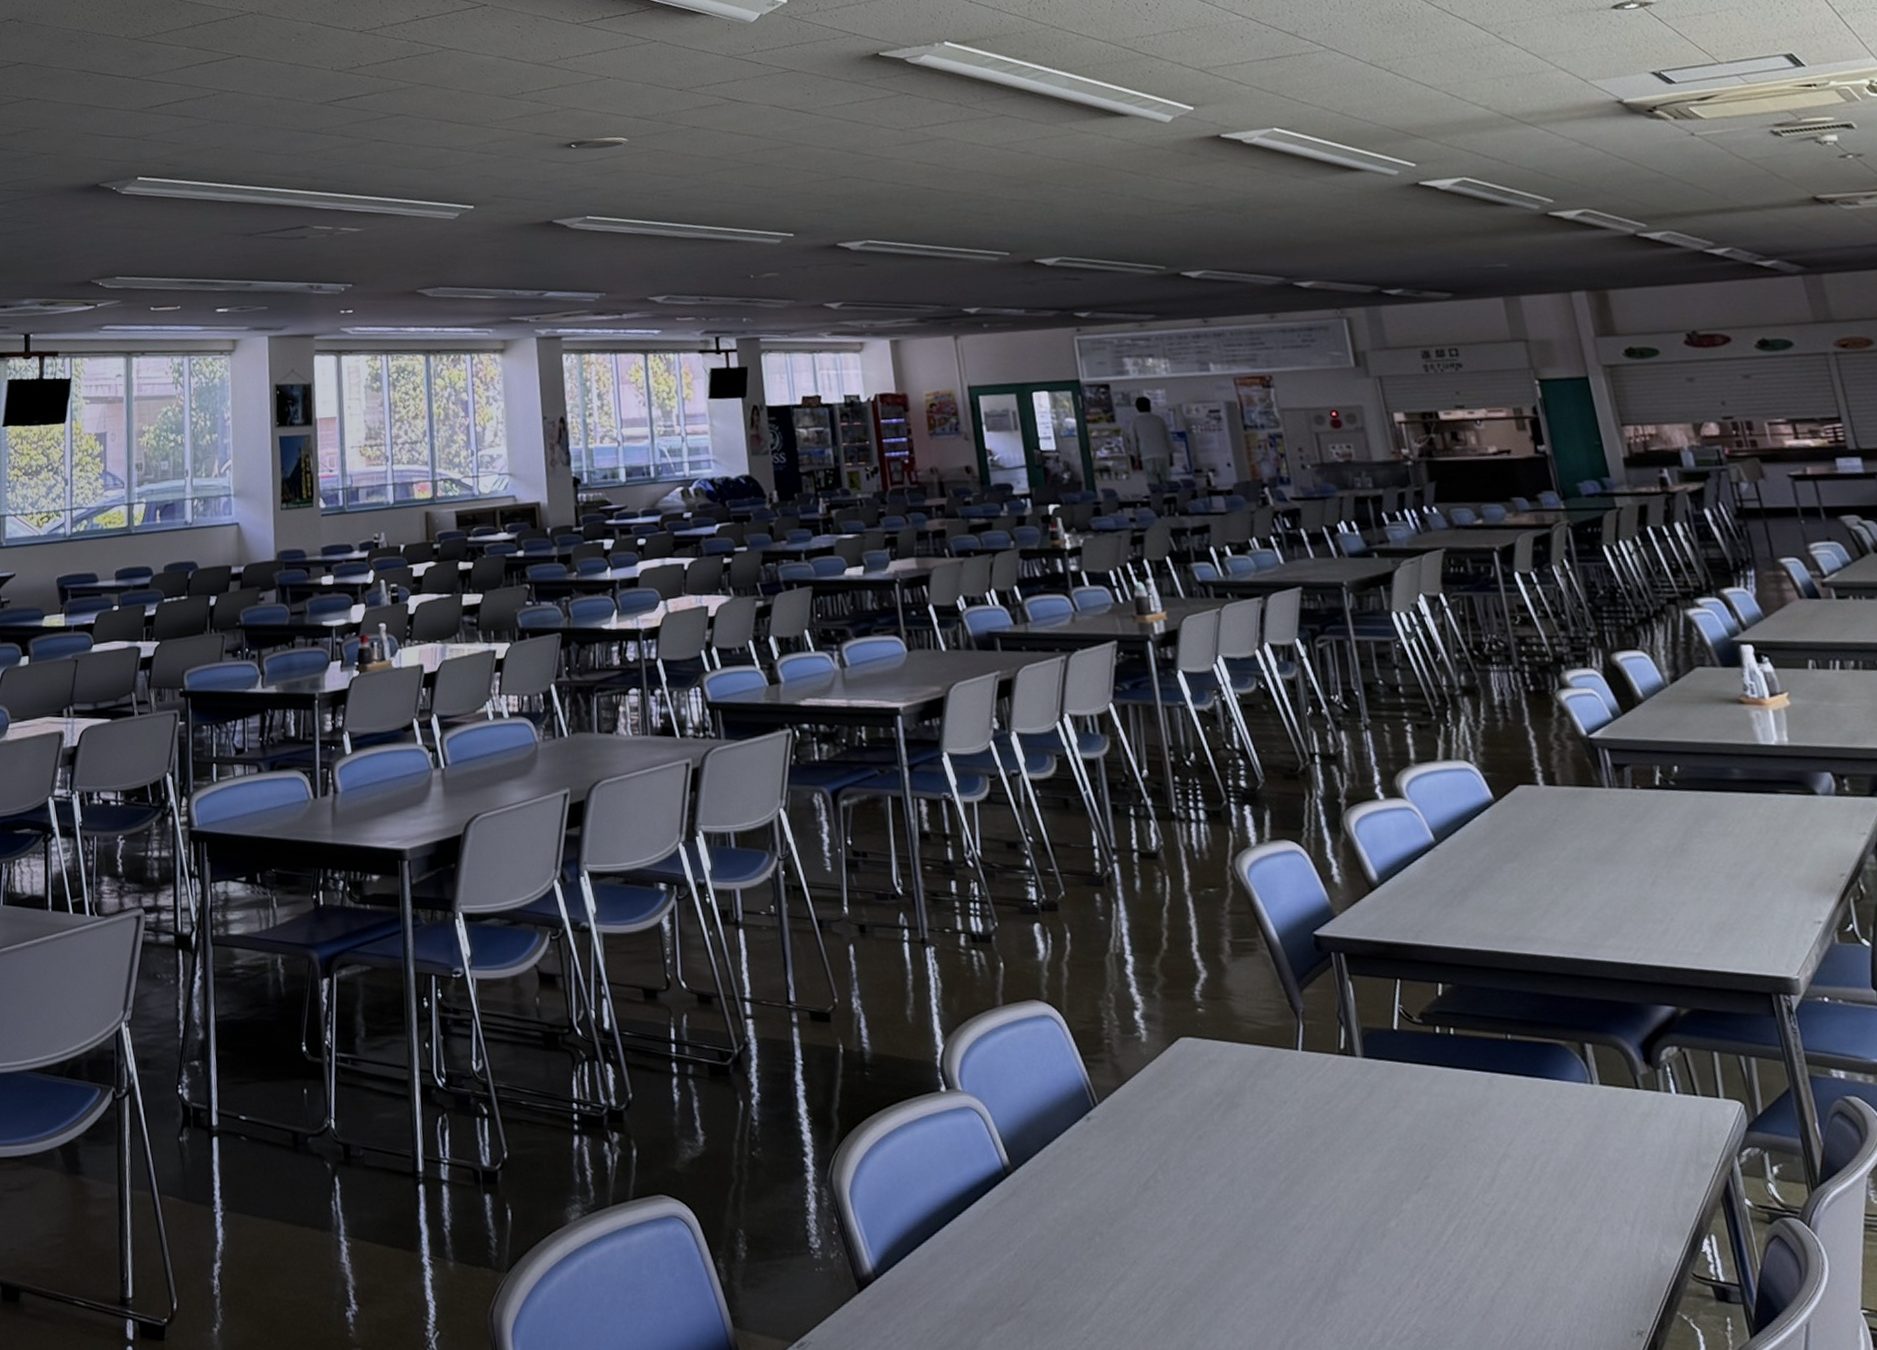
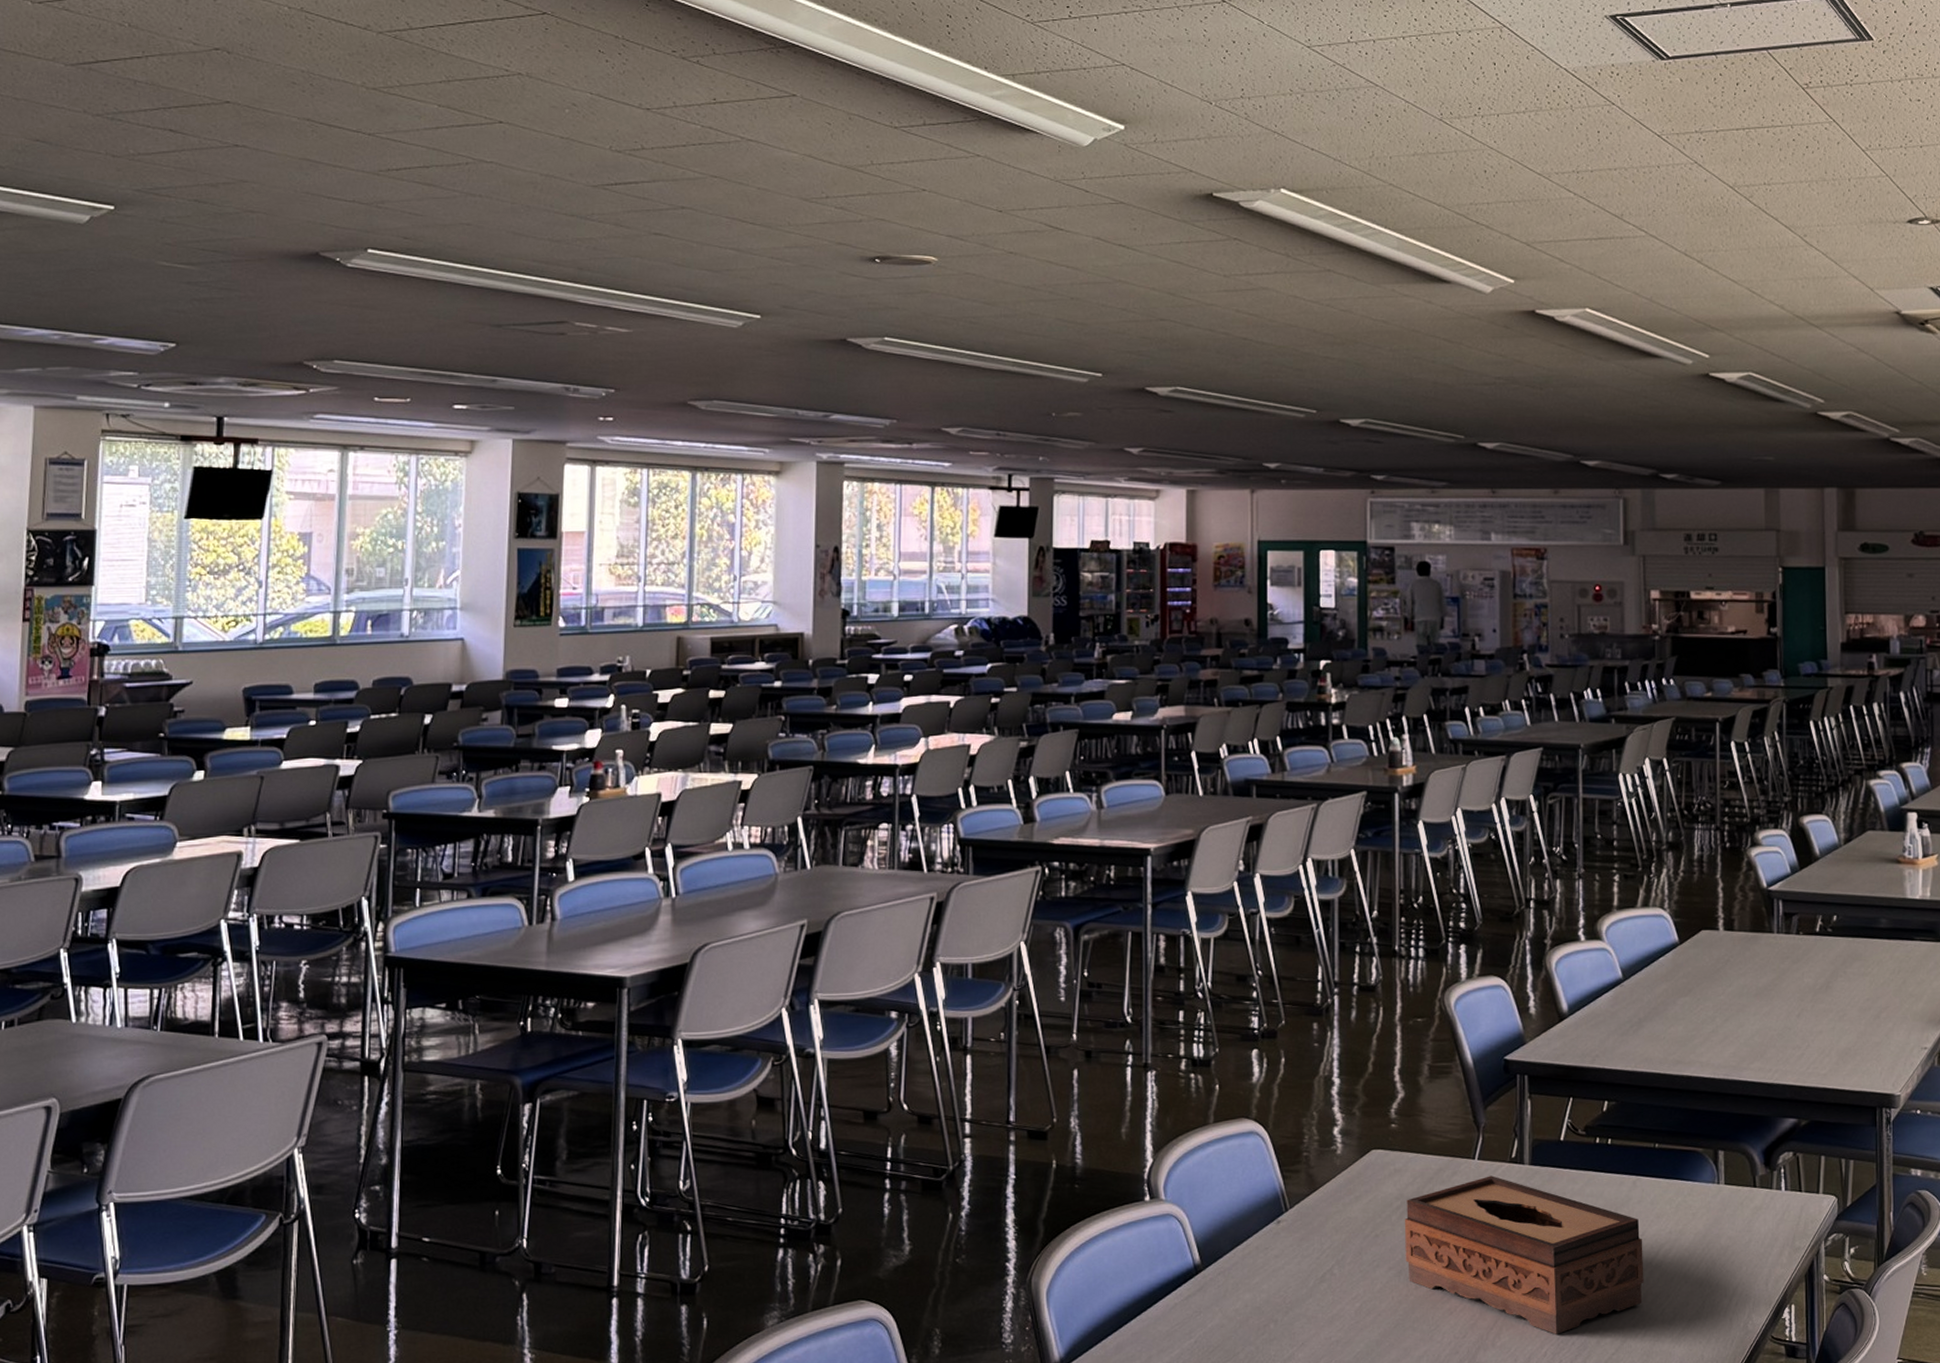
tissue box: none [1227,1069,1525,1262] -> present [1404,1175,1644,1335]

